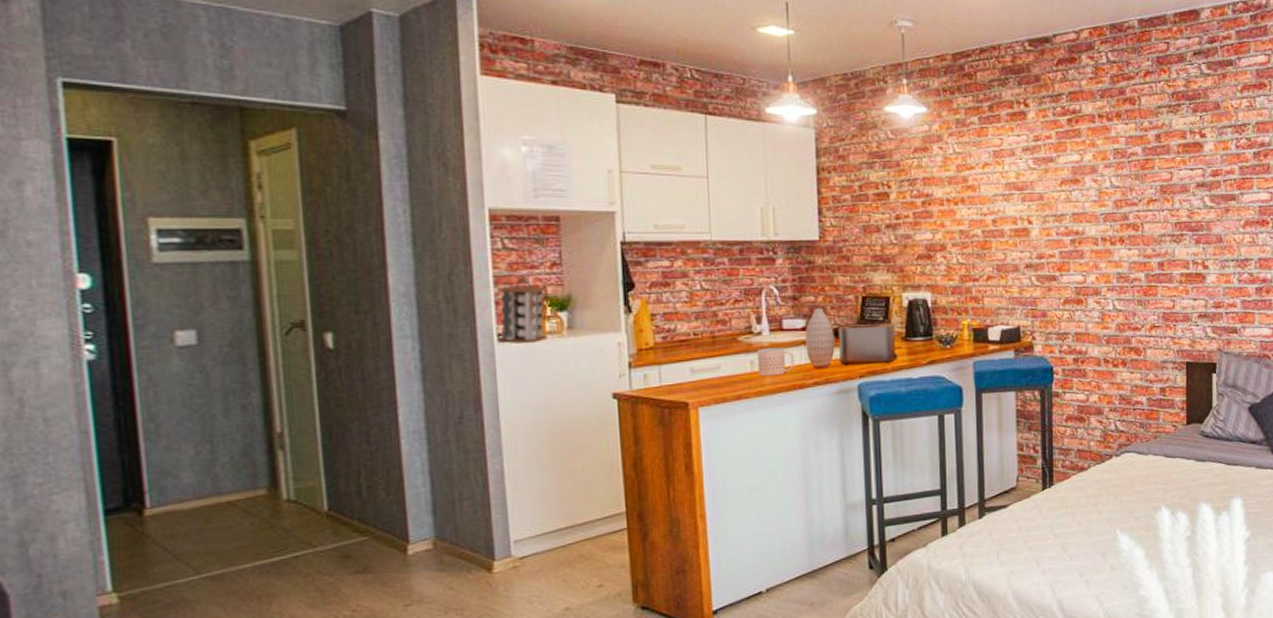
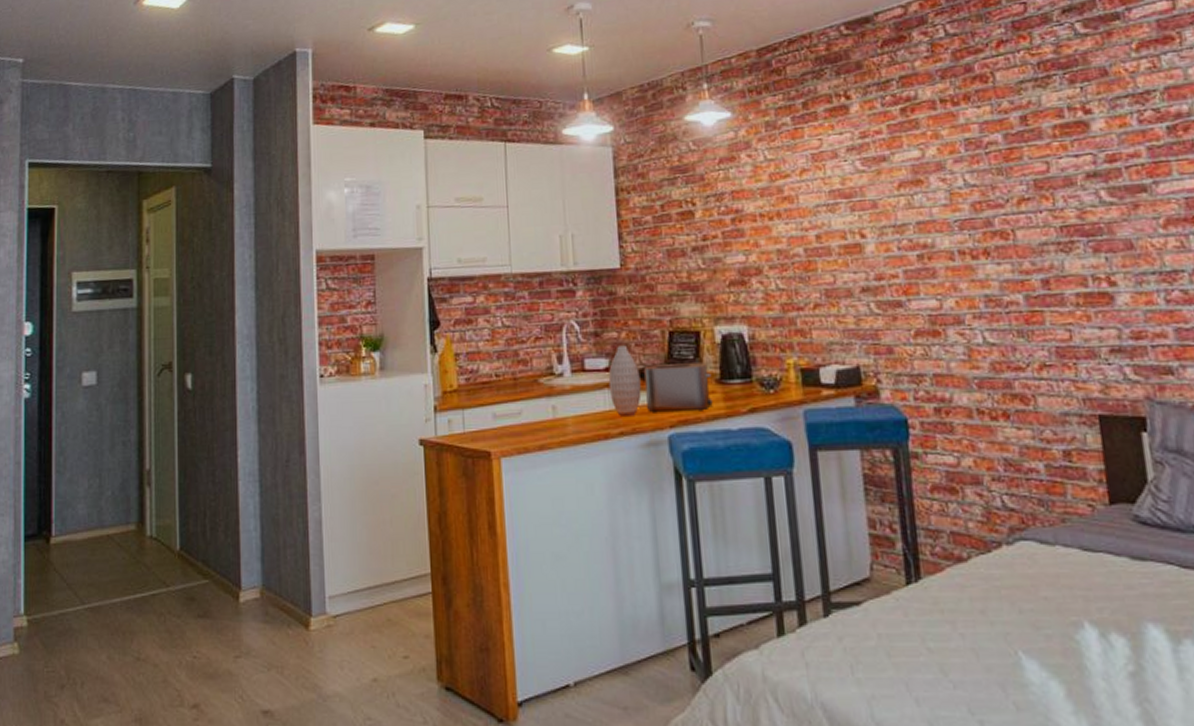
spice rack: present [497,278,547,344] -> none [320,318,363,386]
mug: present [757,347,794,377] -> none [558,390,598,425]

